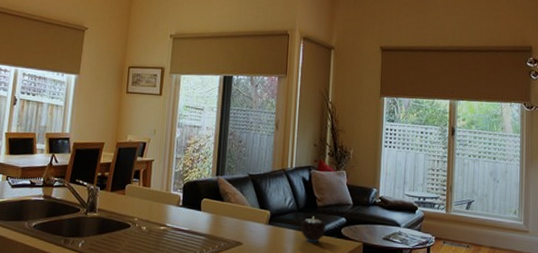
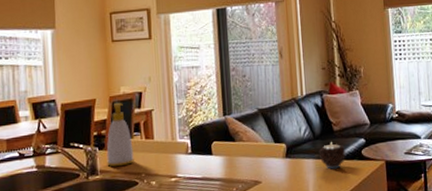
soap bottle: none [105,148,131,208] -> present [106,102,134,167]

